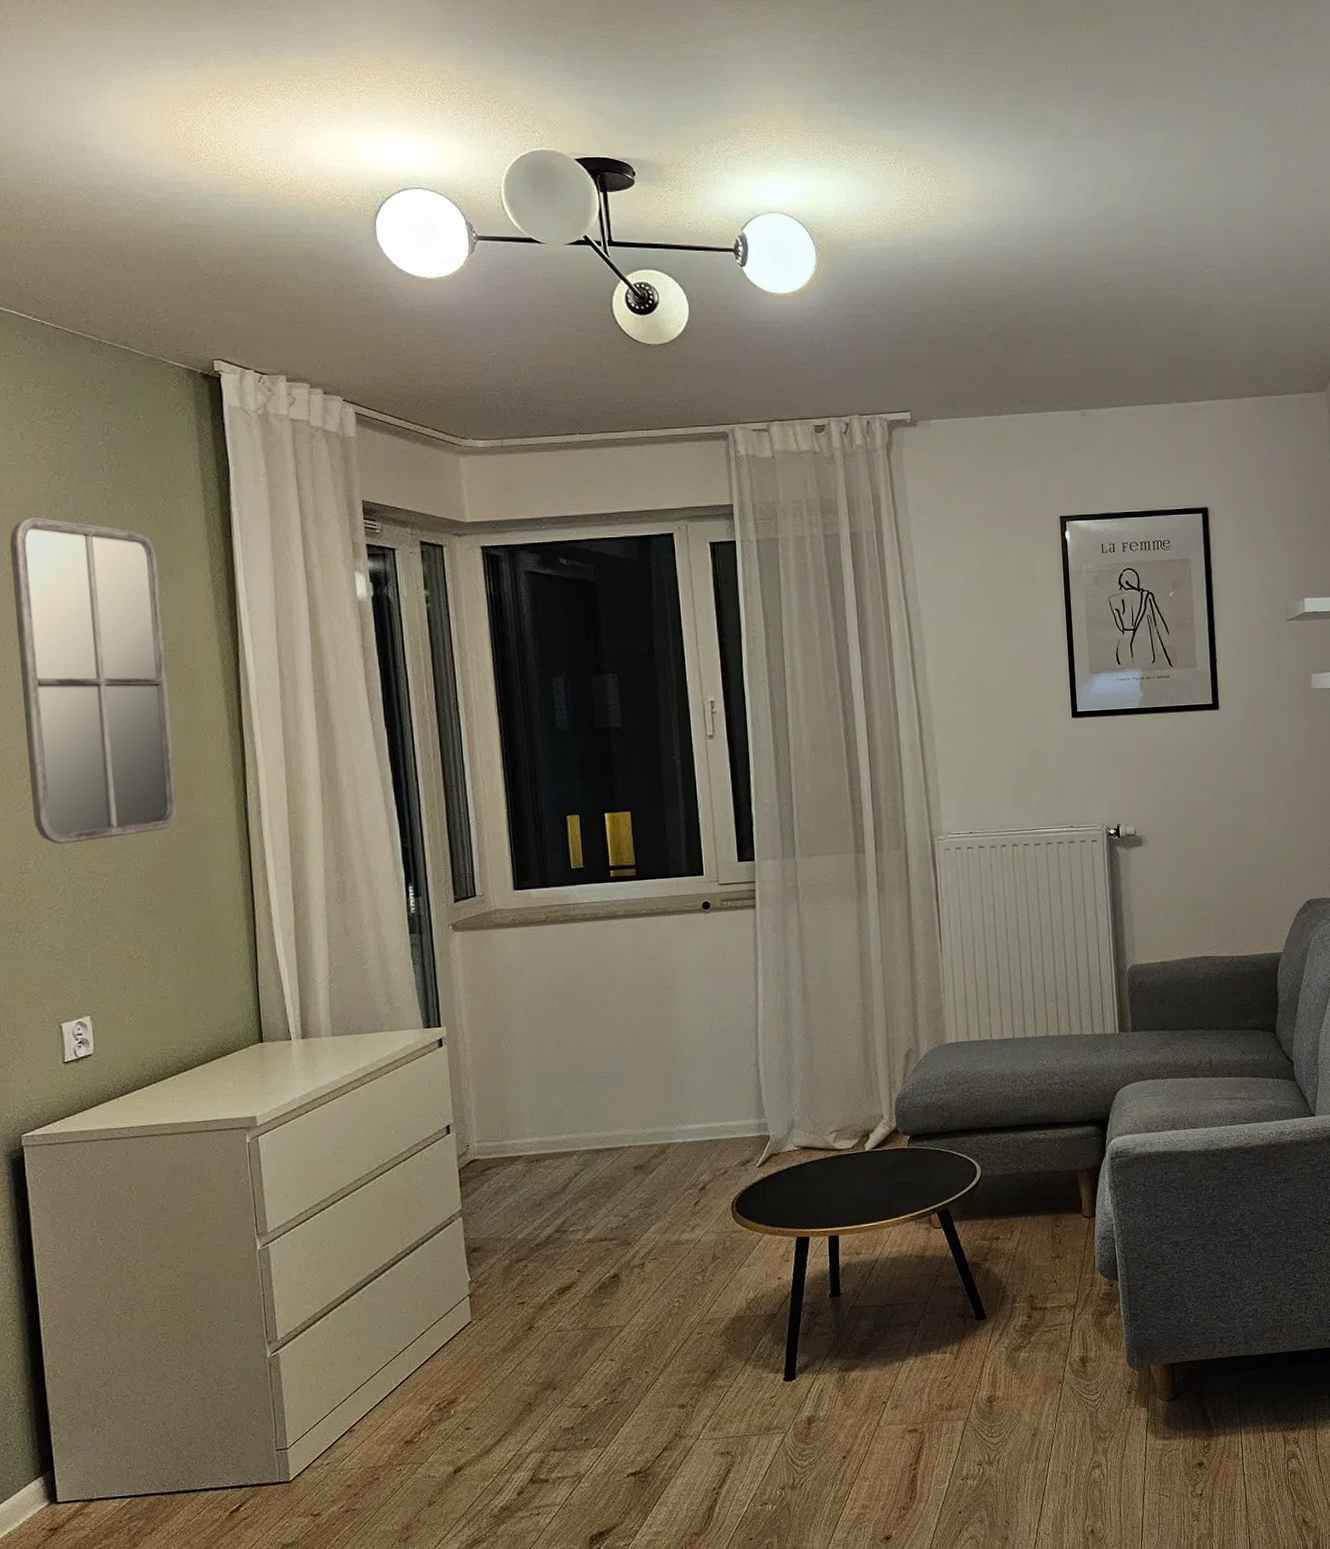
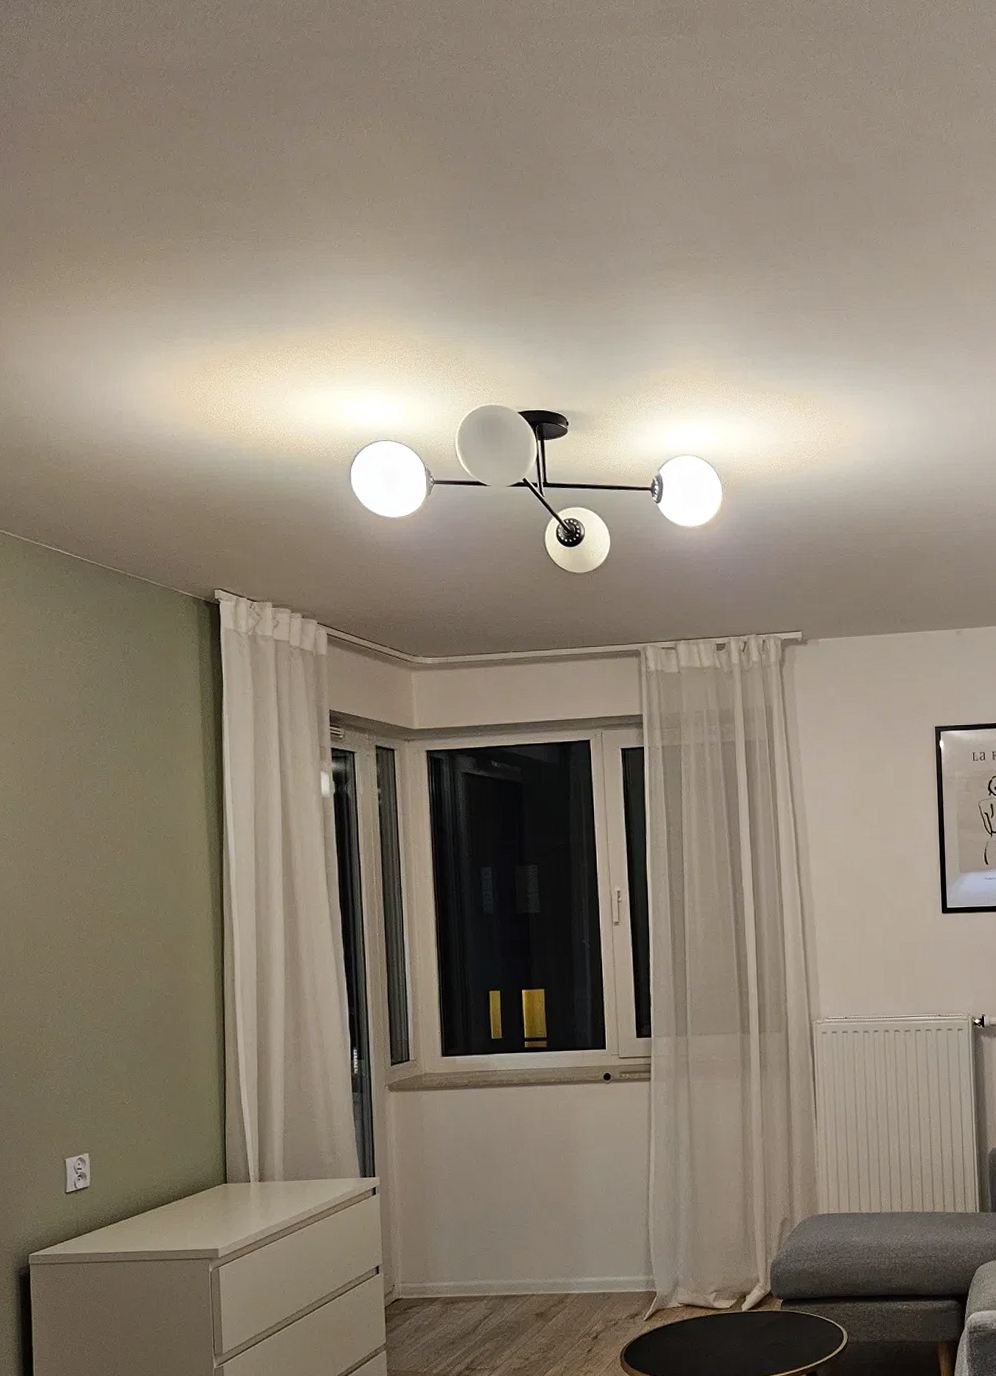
home mirror: present [10,517,178,844] -> none [47,722,167,1003]

